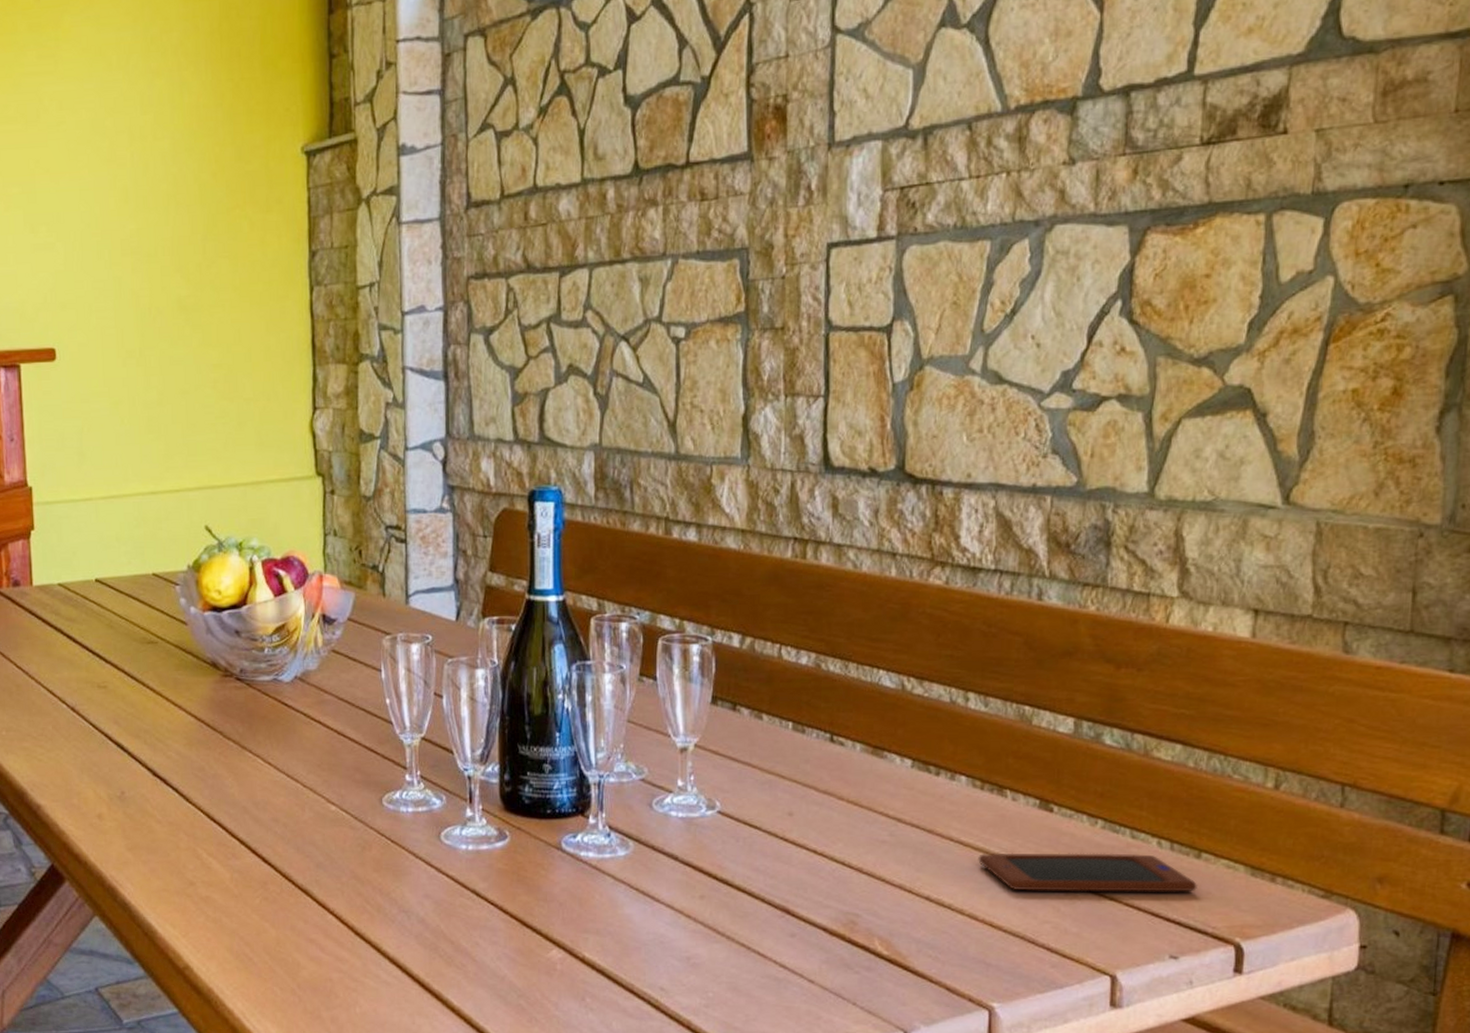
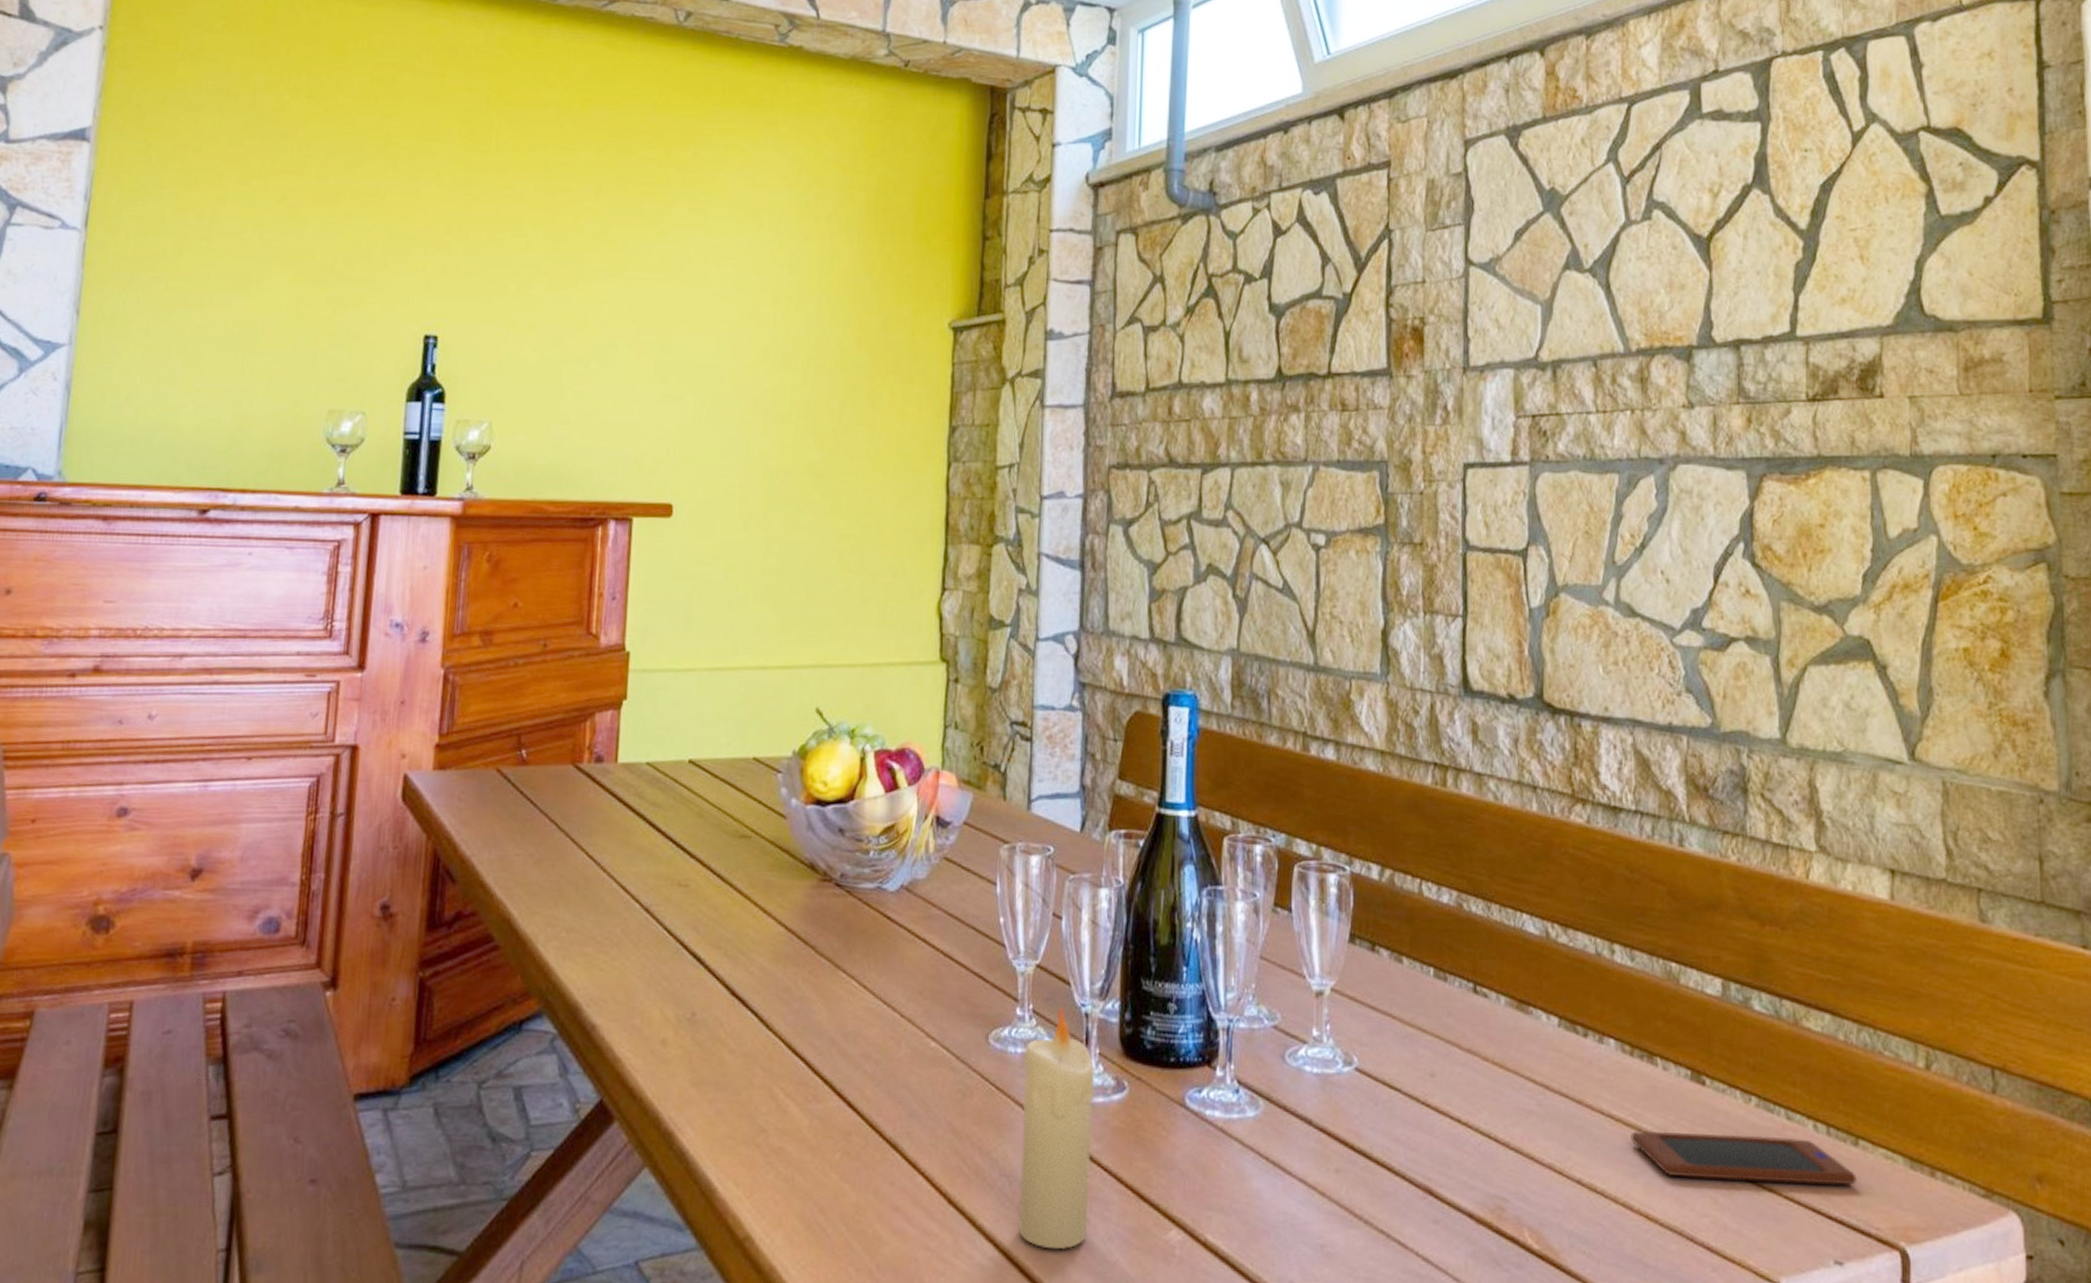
candle: none [414,772,479,968] -> present [1018,1007,1095,1250]

